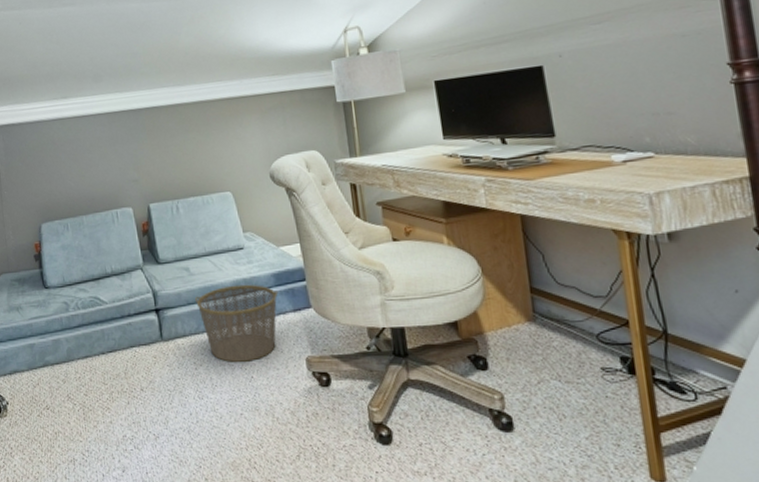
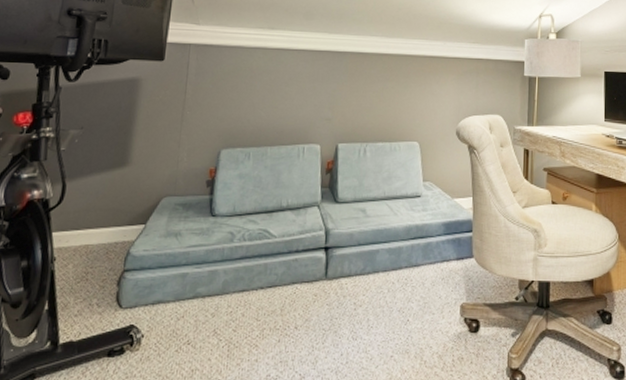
basket: present [195,284,278,362] -> none [366,230,446,305]

